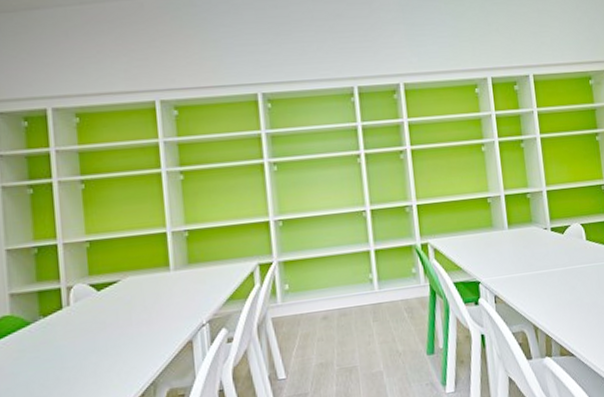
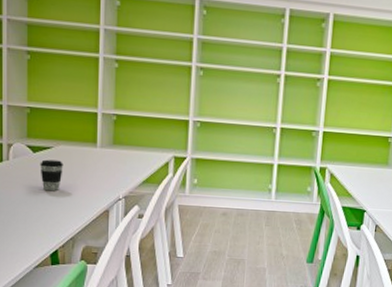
coffee cup: none [106,294,135,333] -> present [40,159,63,191]

